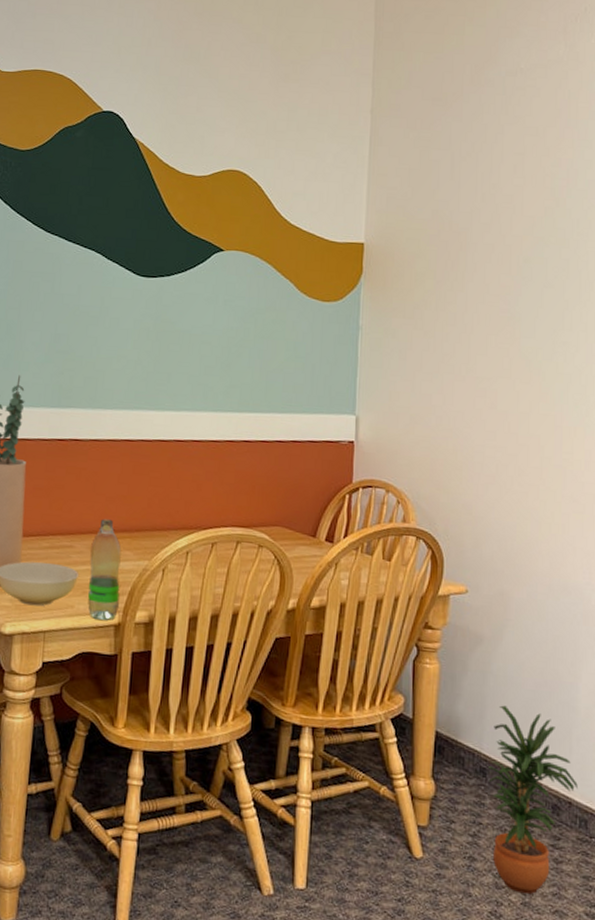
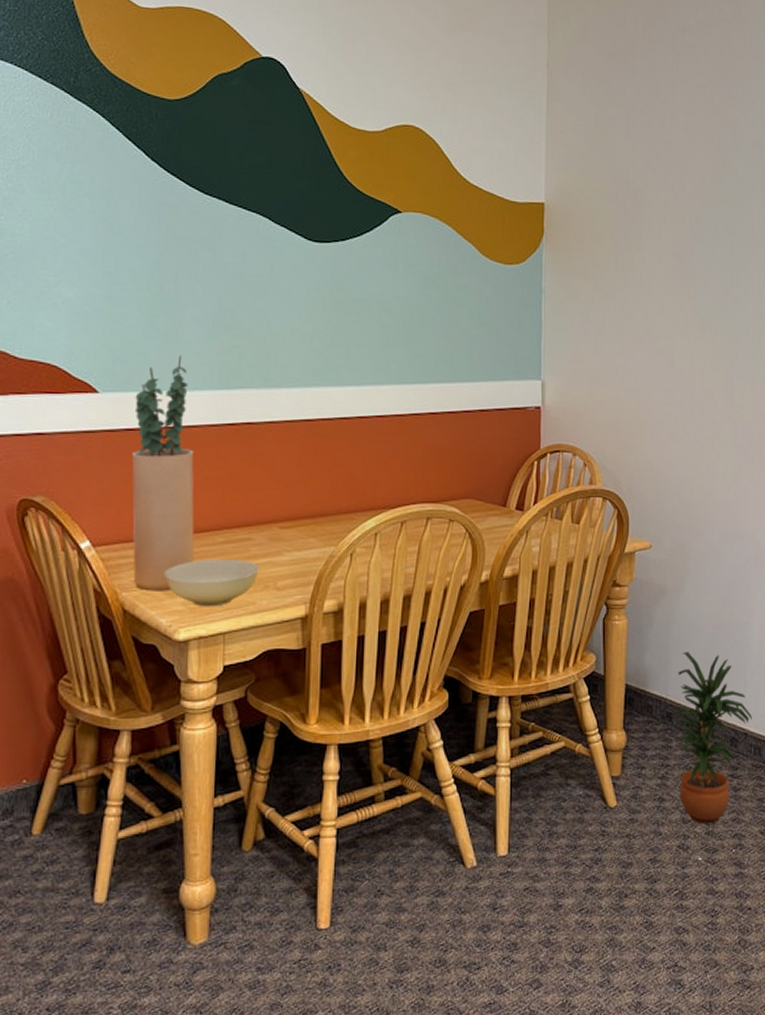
bottle: present [87,519,122,620] -> none [270,506,305,613]

